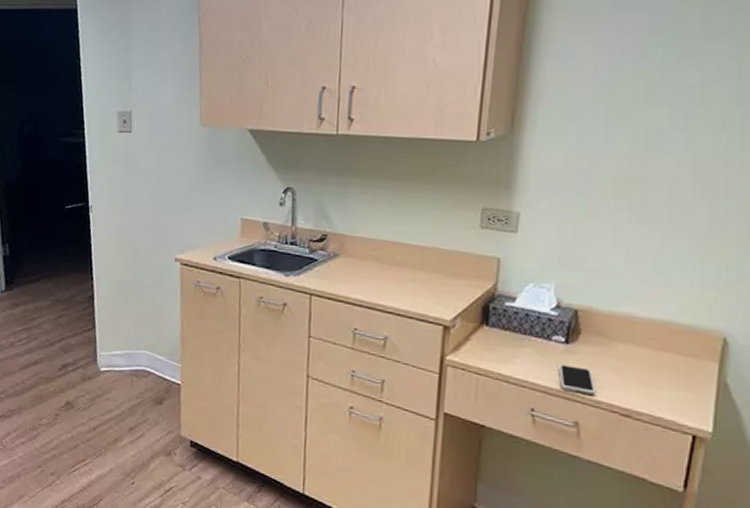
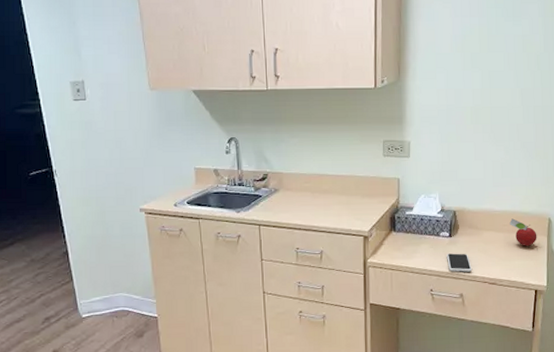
fruit: none [659,331,703,373] -> present [510,218,537,246]

